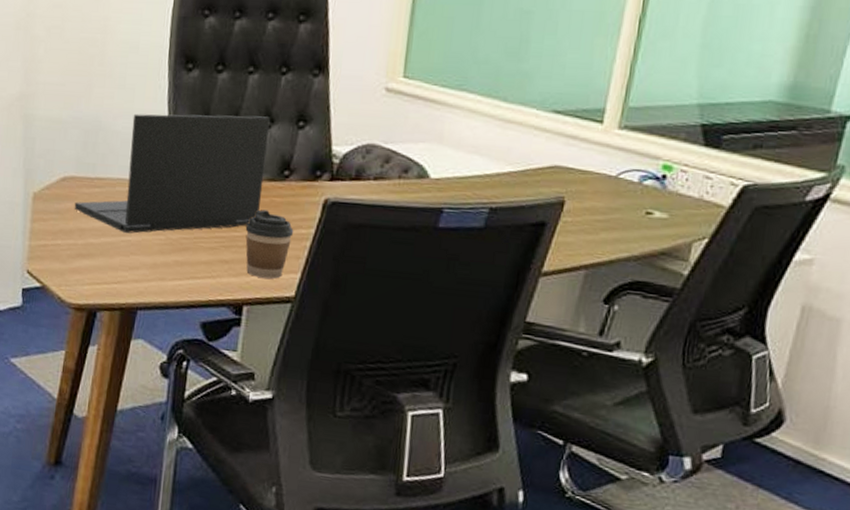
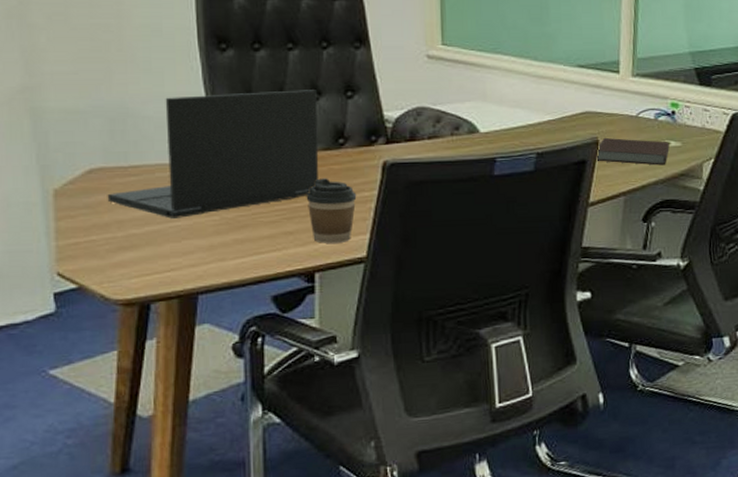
notebook: none [557,198,653,239] -> present [595,137,669,166]

